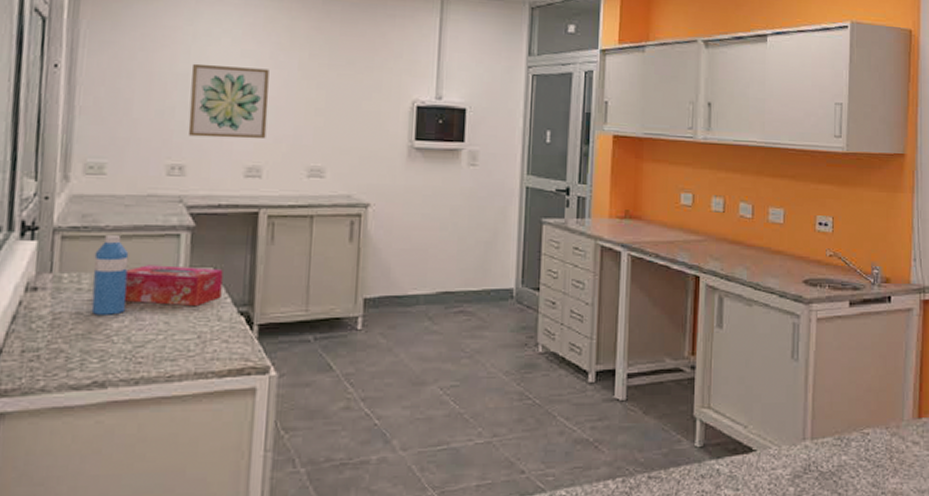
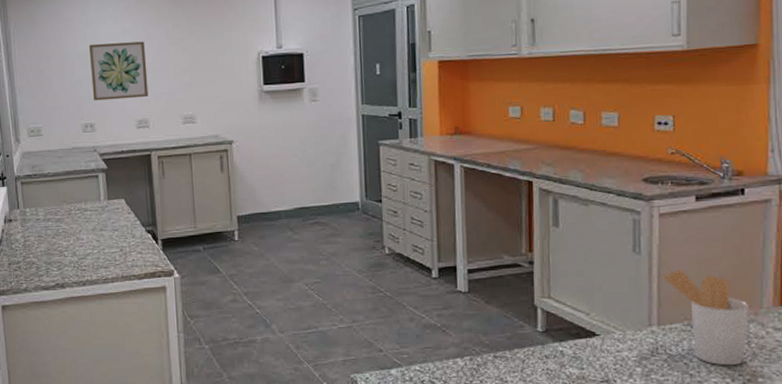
water bottle: present [91,234,129,315] -> none [44,178,70,237]
tissue box: present [123,265,223,307] -> none [66,199,133,229]
utensil holder: none [817,378,892,484] -> present [662,269,749,366]

